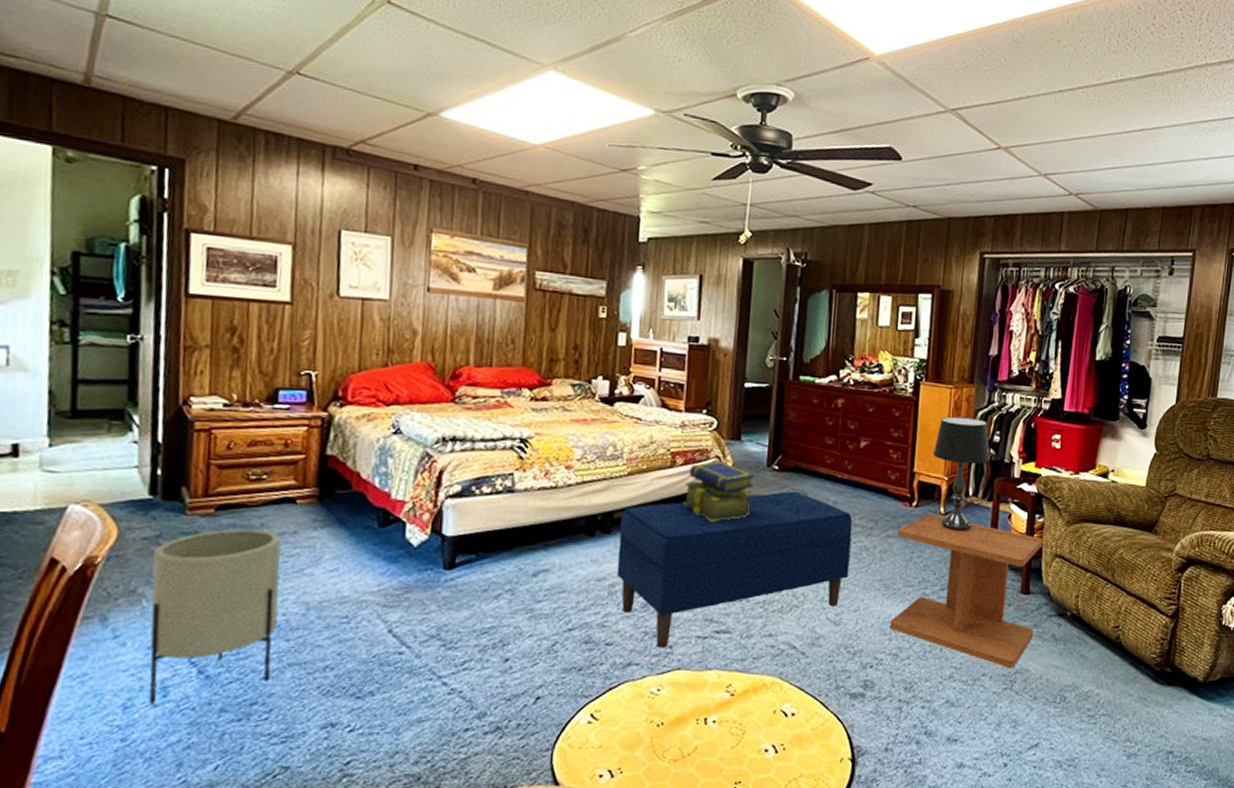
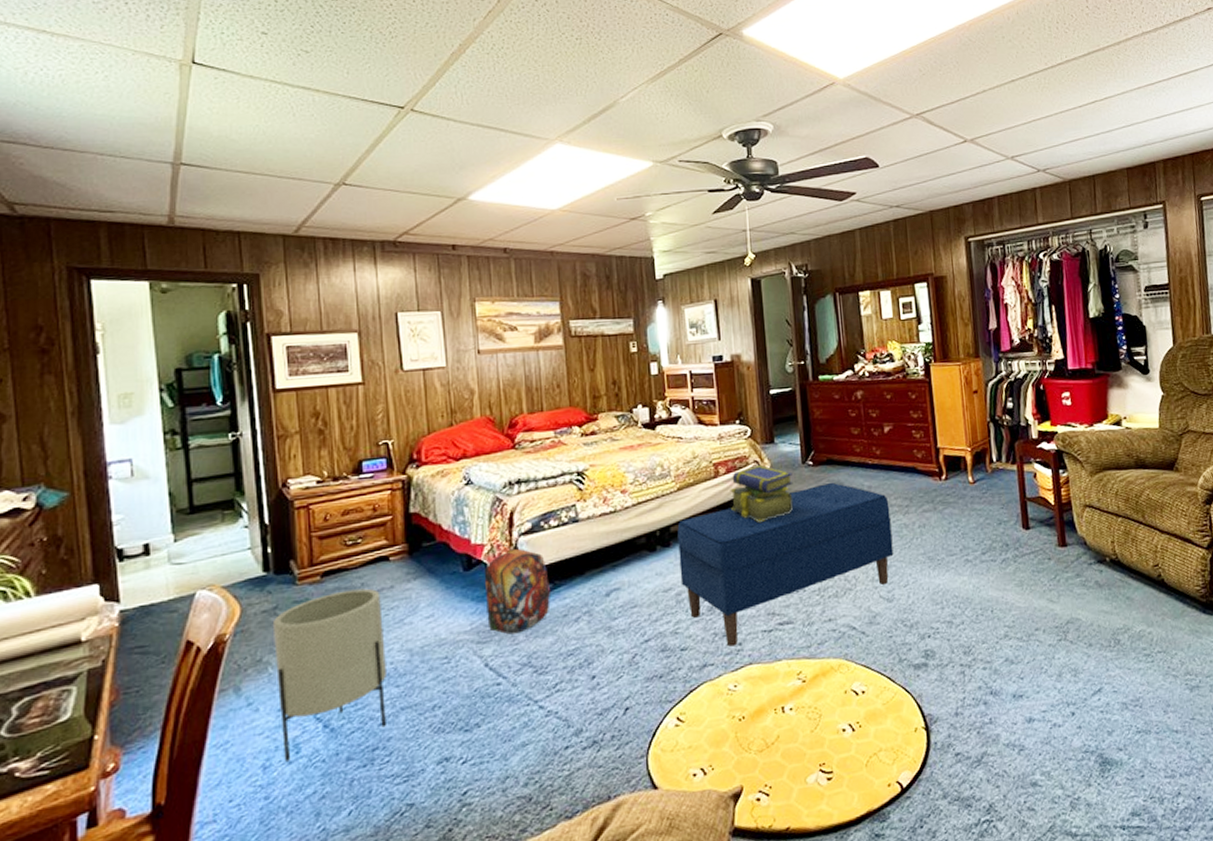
backpack: none [398,503,473,602] -> present [484,543,551,635]
side table: present [889,514,1043,668] -> none [932,484,1078,620]
table lamp: present [933,416,990,531] -> none [953,389,1007,497]

